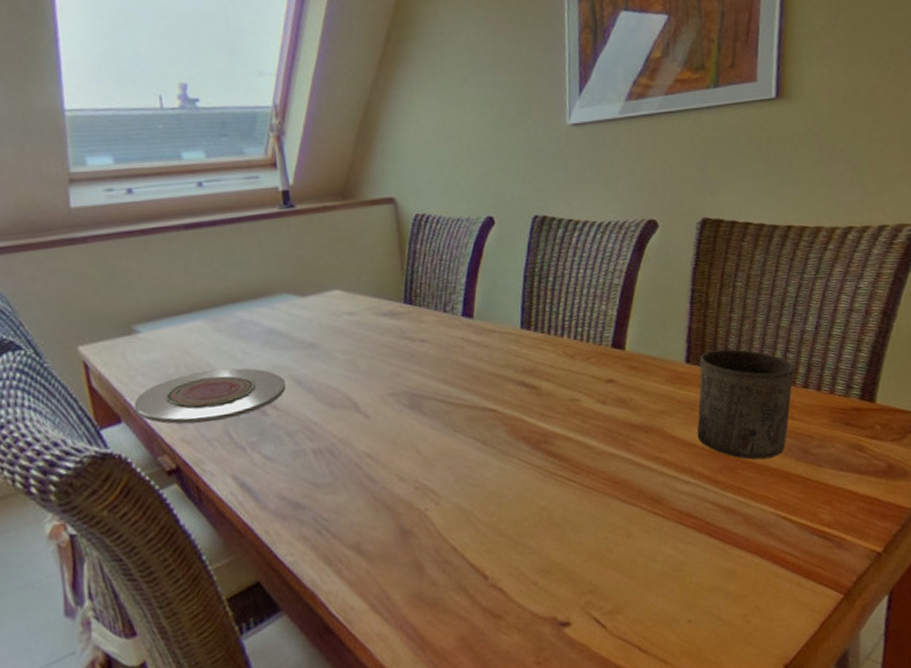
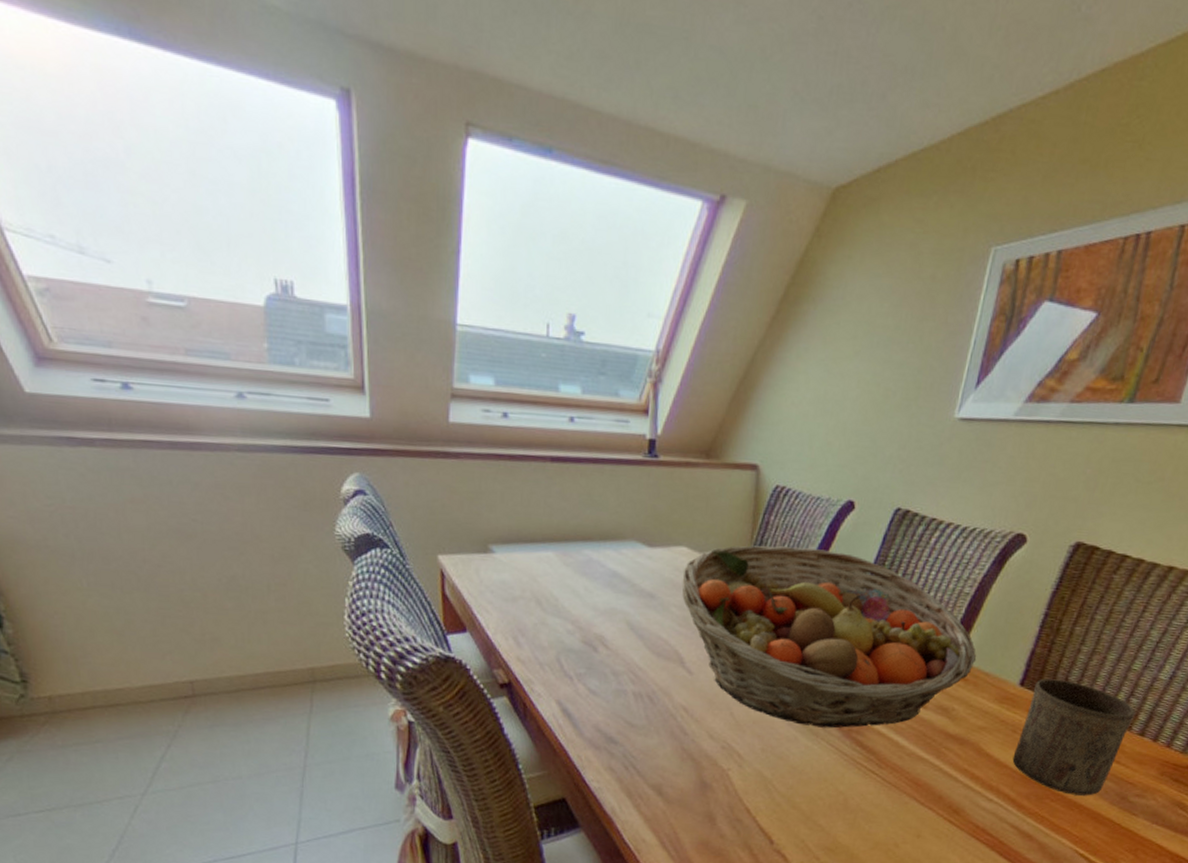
plate: present [134,368,286,425] -> none [479,599,619,648]
fruit basket: none [340,267,641,447] -> present [682,545,977,728]

